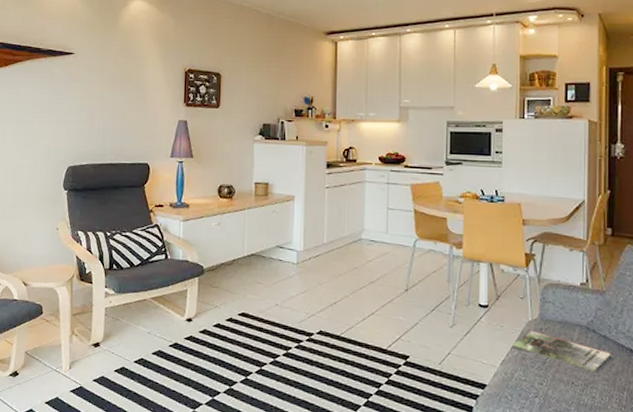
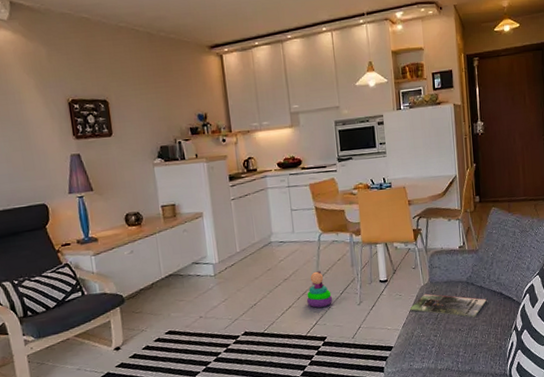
stacking toy: none [391,280,422,321] -> present [306,271,333,308]

